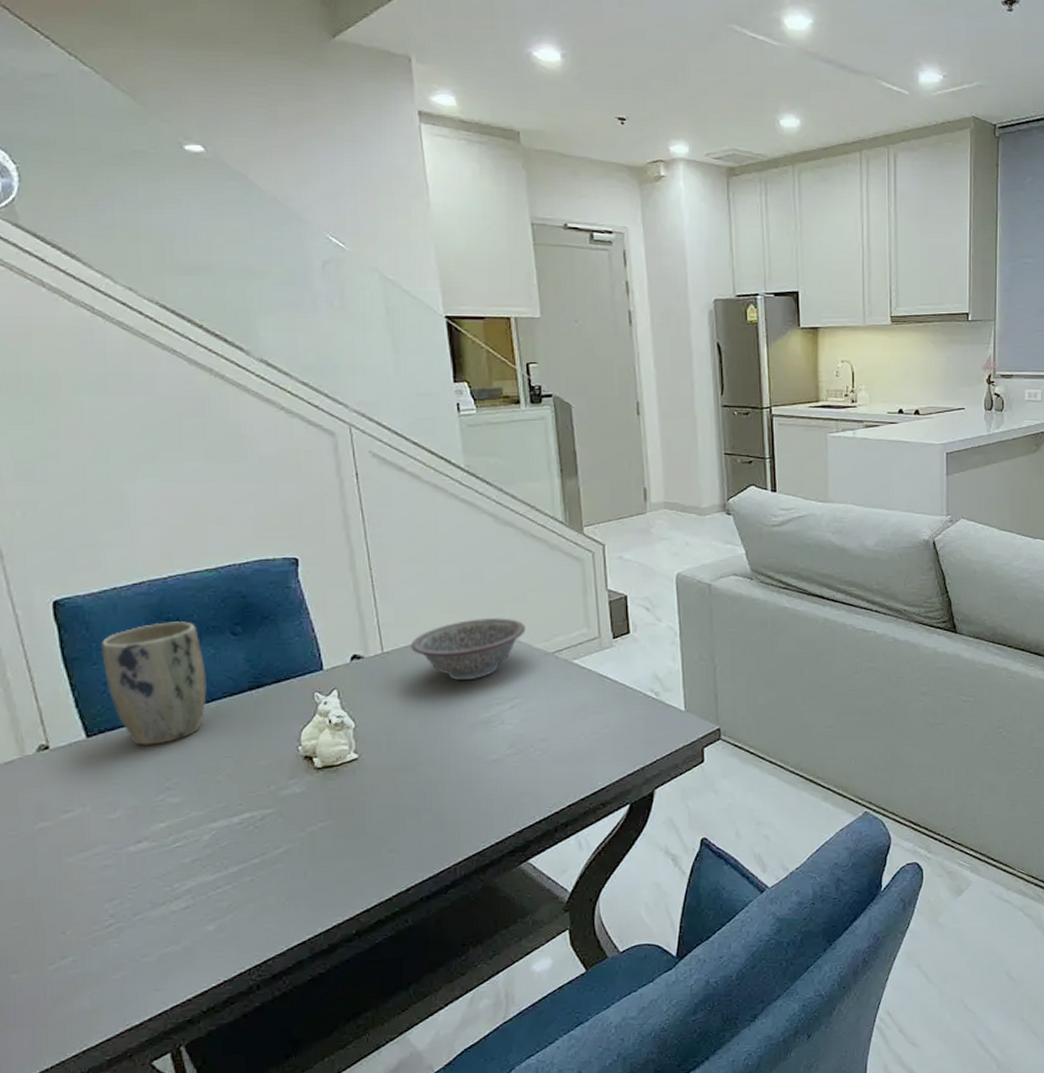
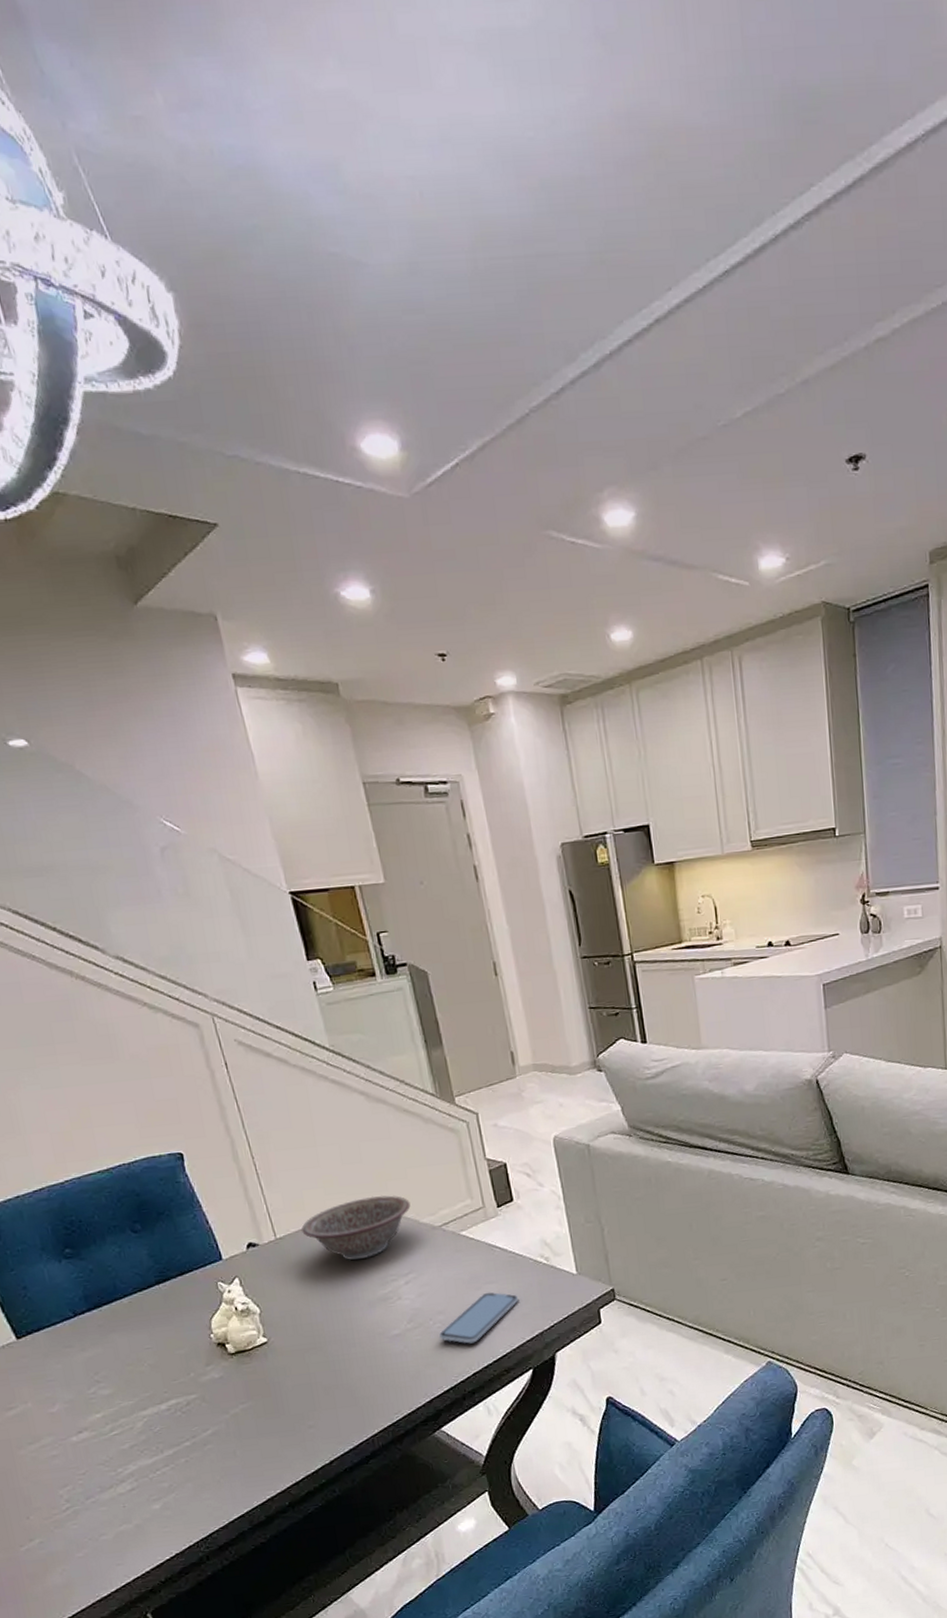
plant pot: present [101,621,207,745] -> none [15,1223,120,1343]
smartphone: none [539,723,624,774] -> present [439,1292,519,1344]

